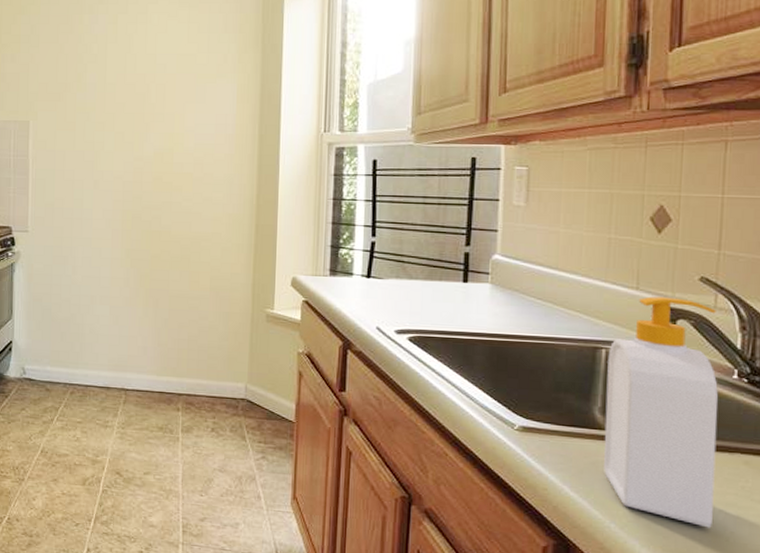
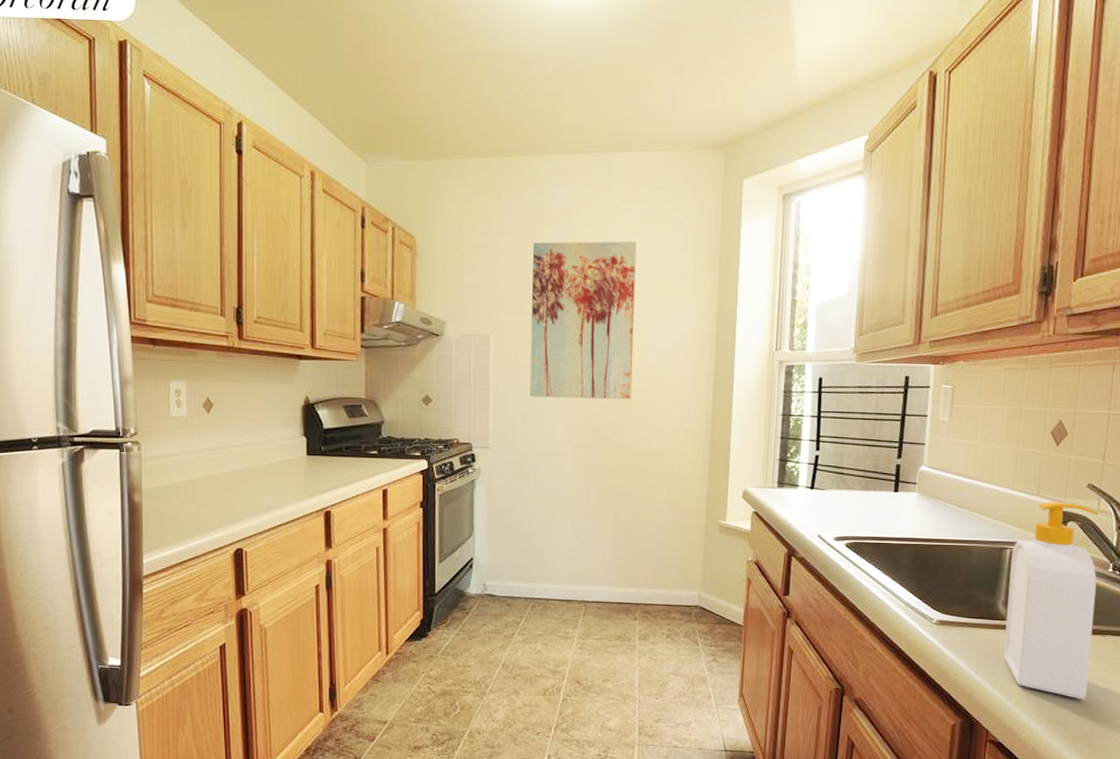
wall art: none [68,26,175,184] -> present [530,241,637,400]

